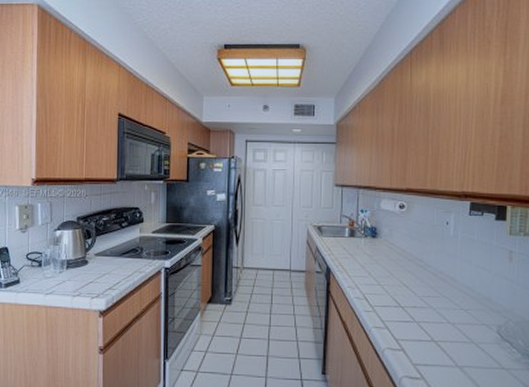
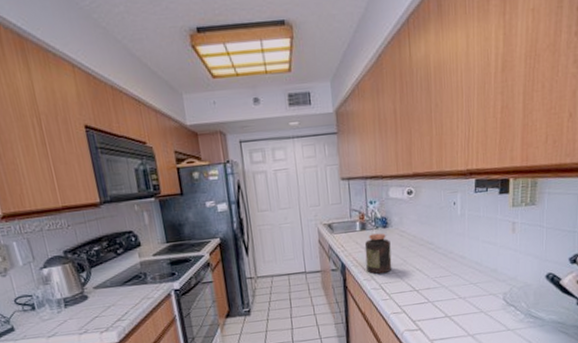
jar: none [351,242,378,284] -> present [364,233,392,274]

